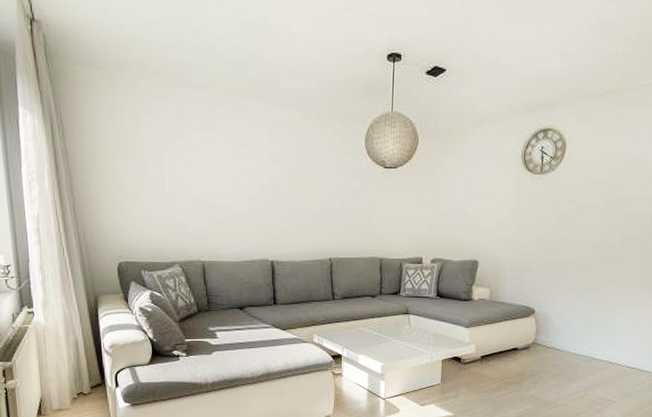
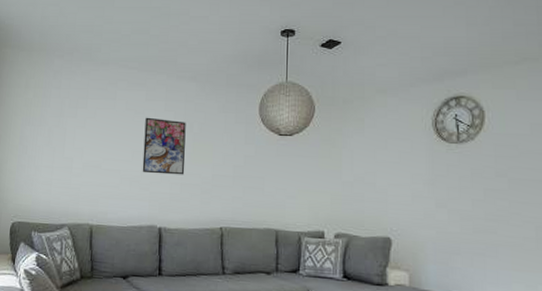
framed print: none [250,149,294,210] -> present [142,117,186,175]

